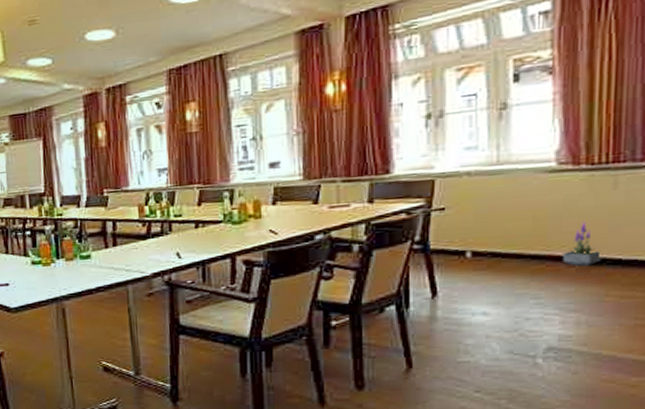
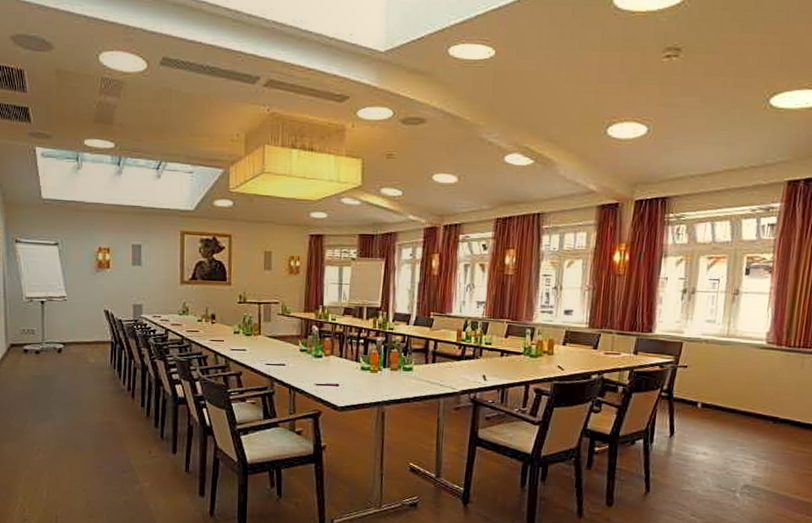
potted plant: present [563,221,603,266] -> none [762,389,788,424]

